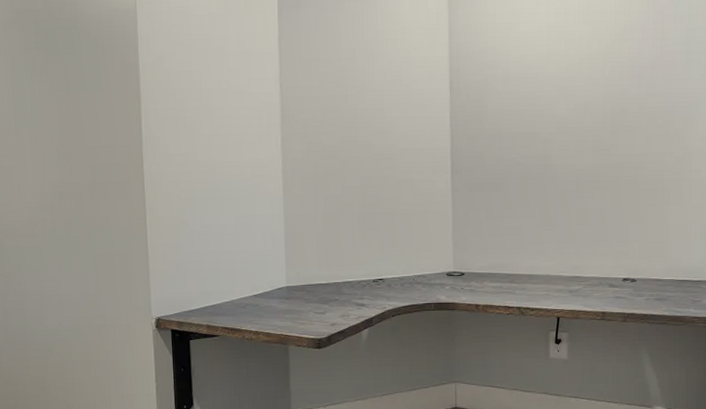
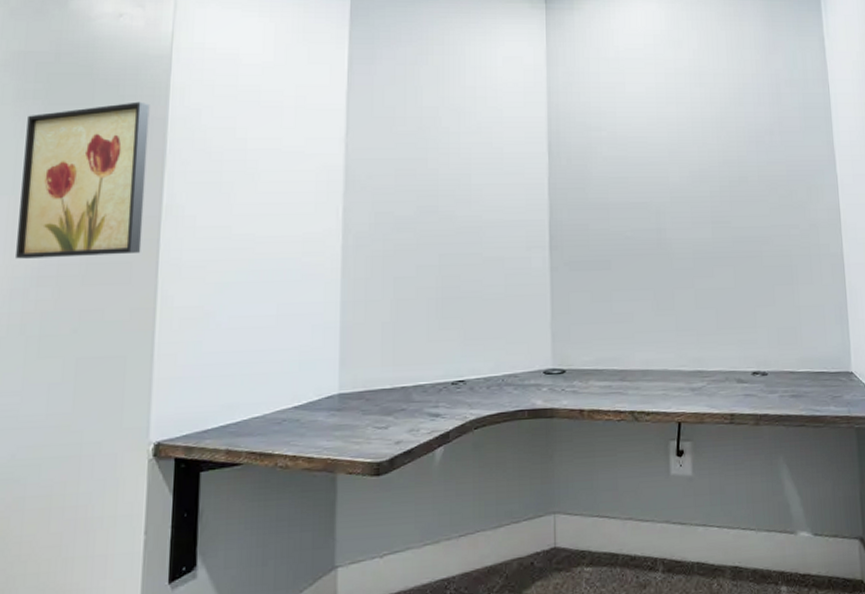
wall art: none [35,50,131,179] -> present [16,101,150,259]

